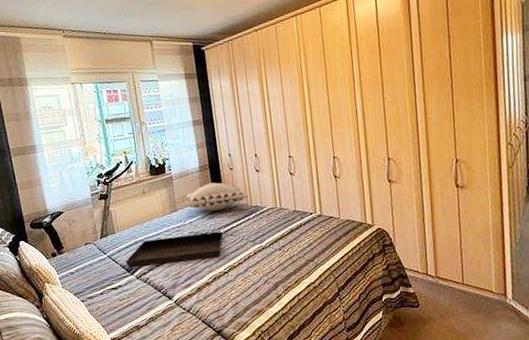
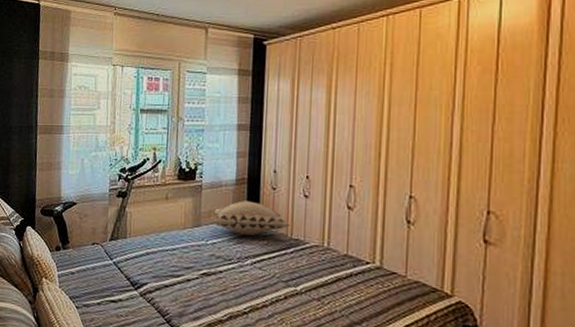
serving tray: present [126,232,224,268] -> none [132,253,251,291]

